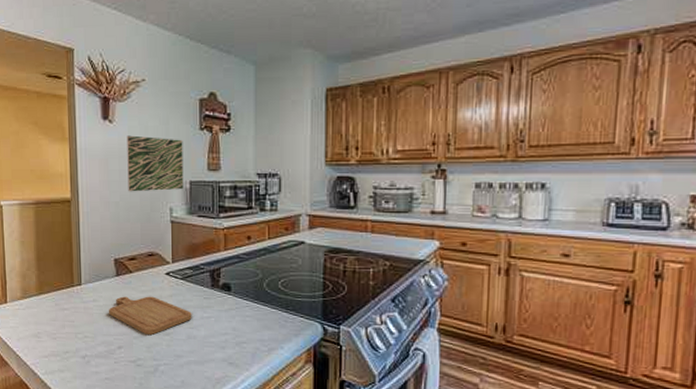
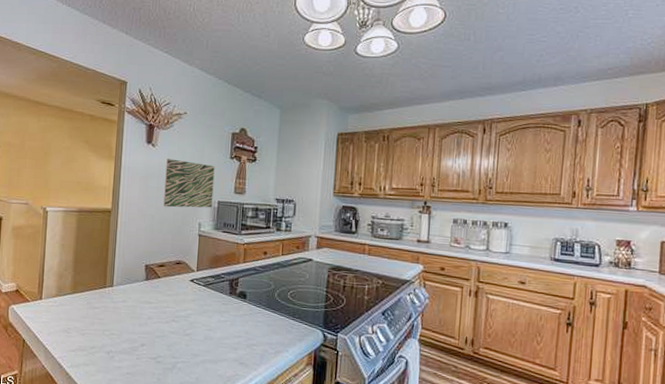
chopping board: present [109,296,192,336] -> none [136,298,211,335]

